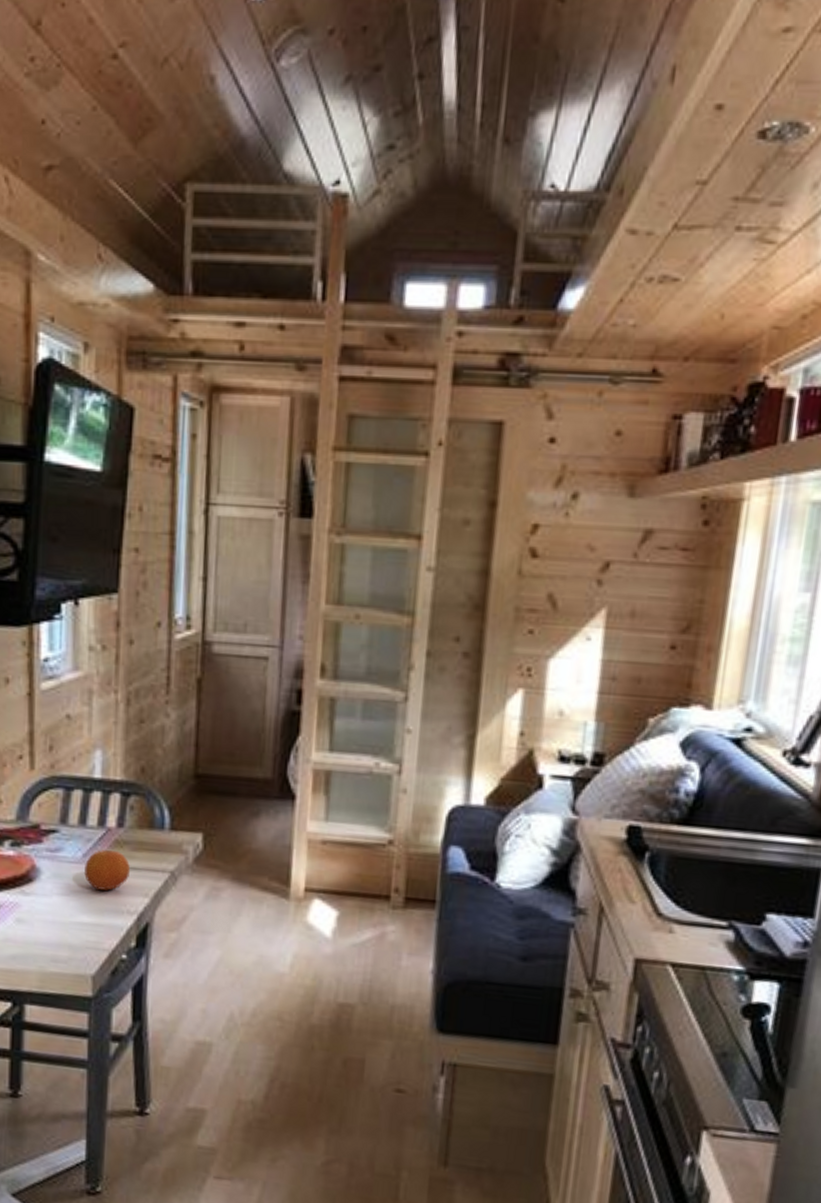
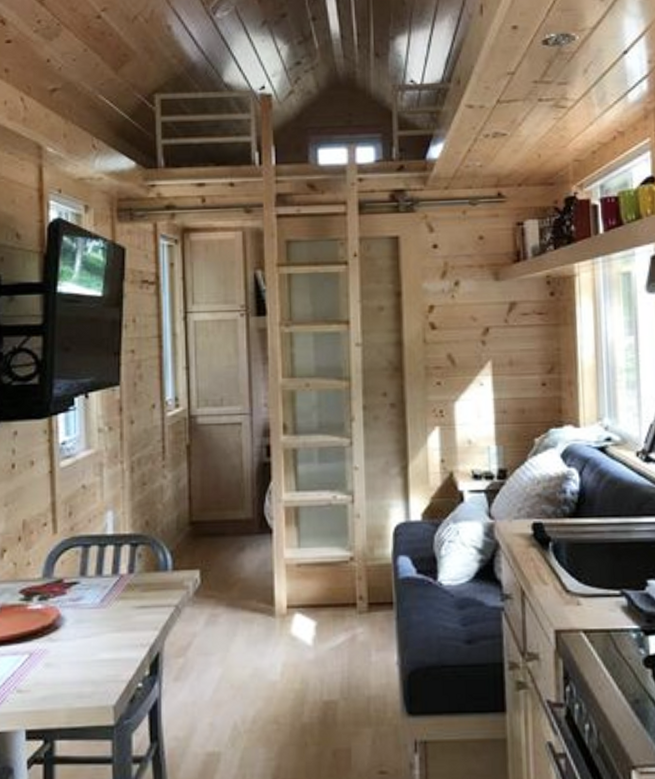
fruit: present [84,850,131,891] -> none [103,594,142,629]

